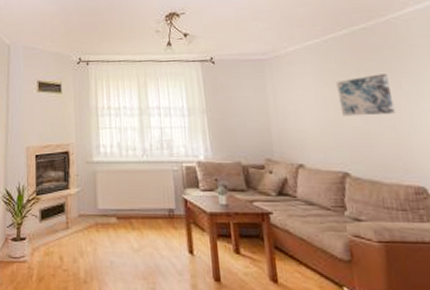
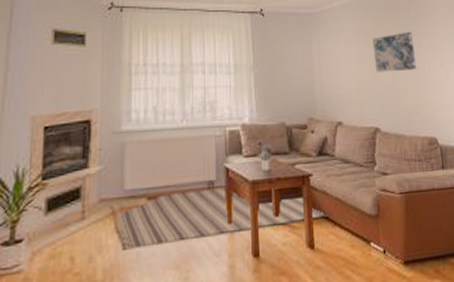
rug: none [87,215,291,258] -> present [109,187,327,250]

